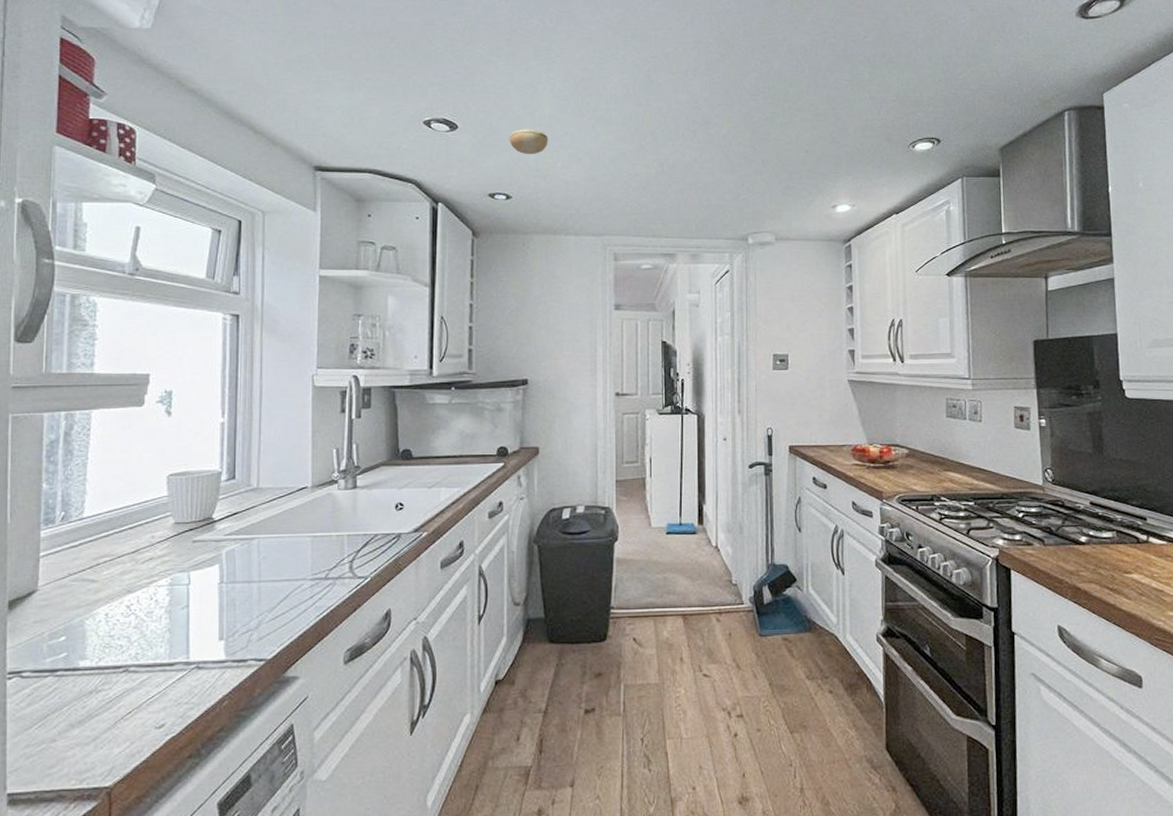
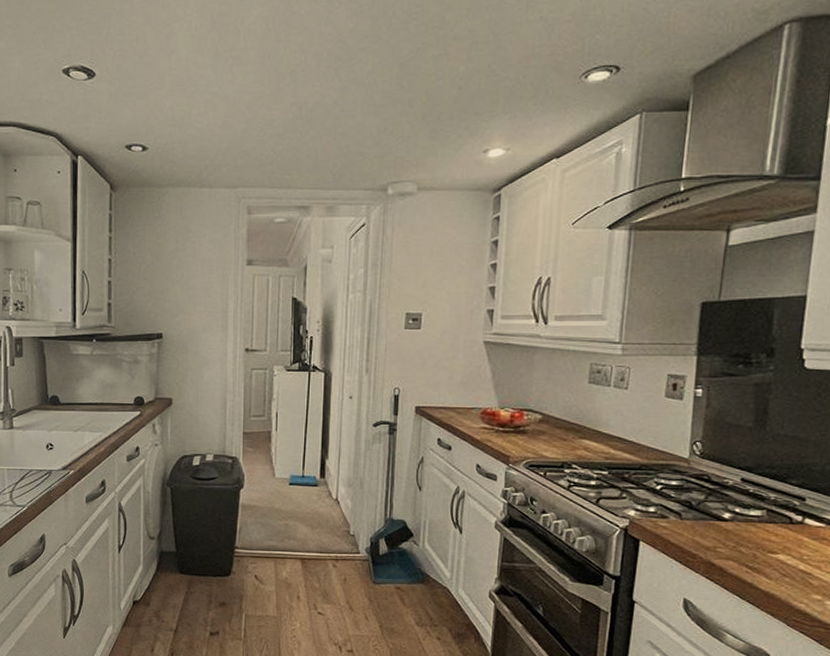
smoke detector: present [509,128,548,155] -> none [145,72,184,103]

